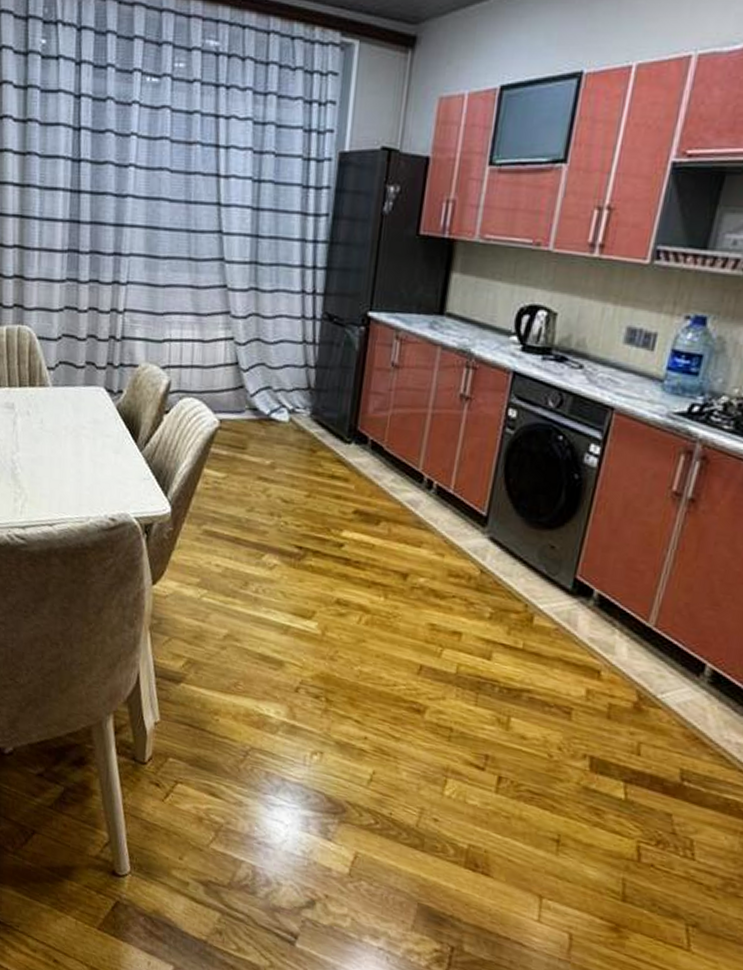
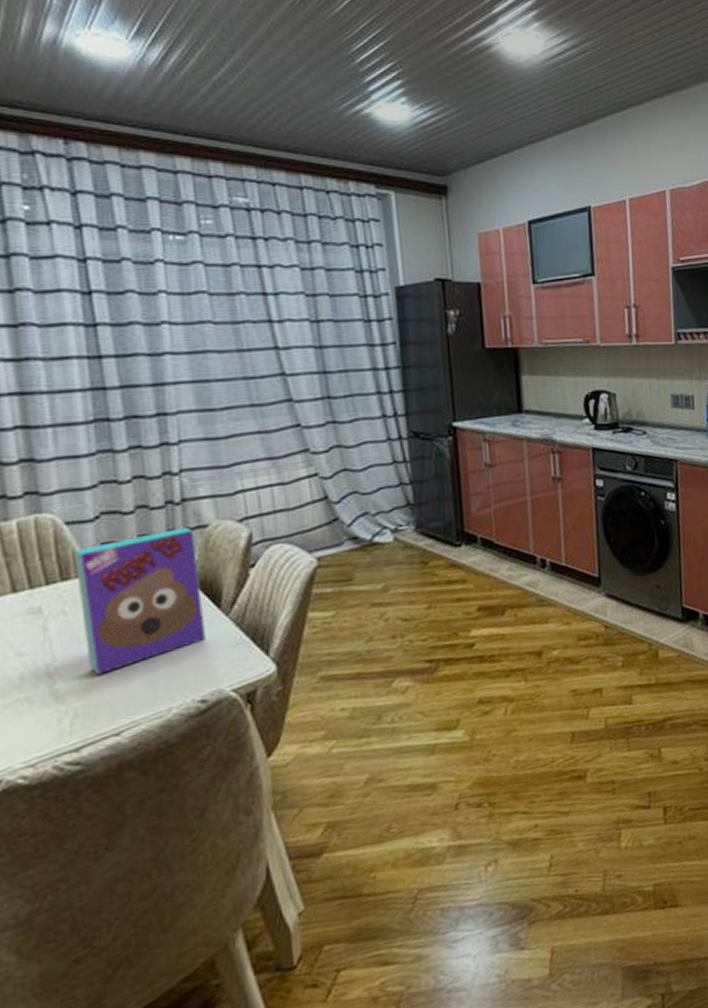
cereal box: none [39,361,127,473] -> present [74,527,206,675]

